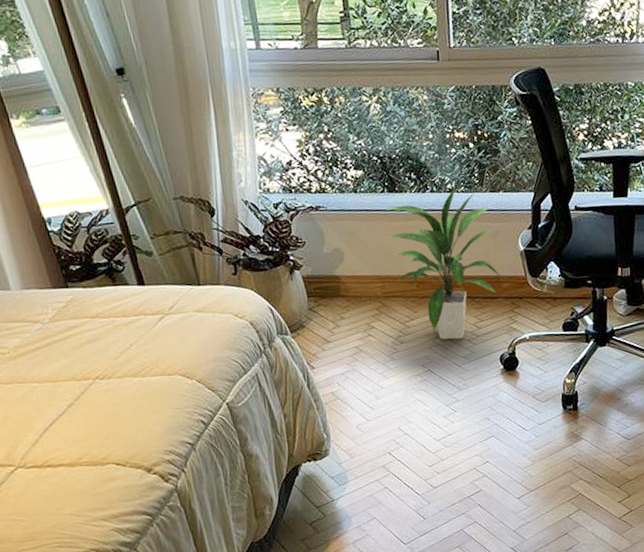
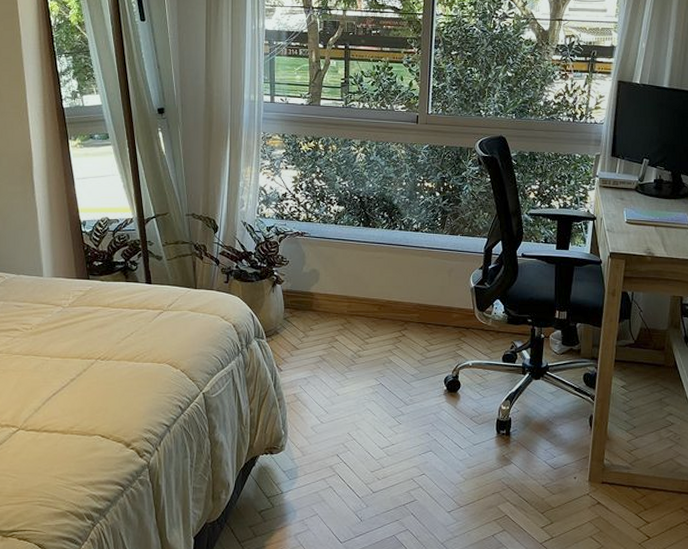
indoor plant: present [385,186,502,340] -> none [356,227,453,359]

